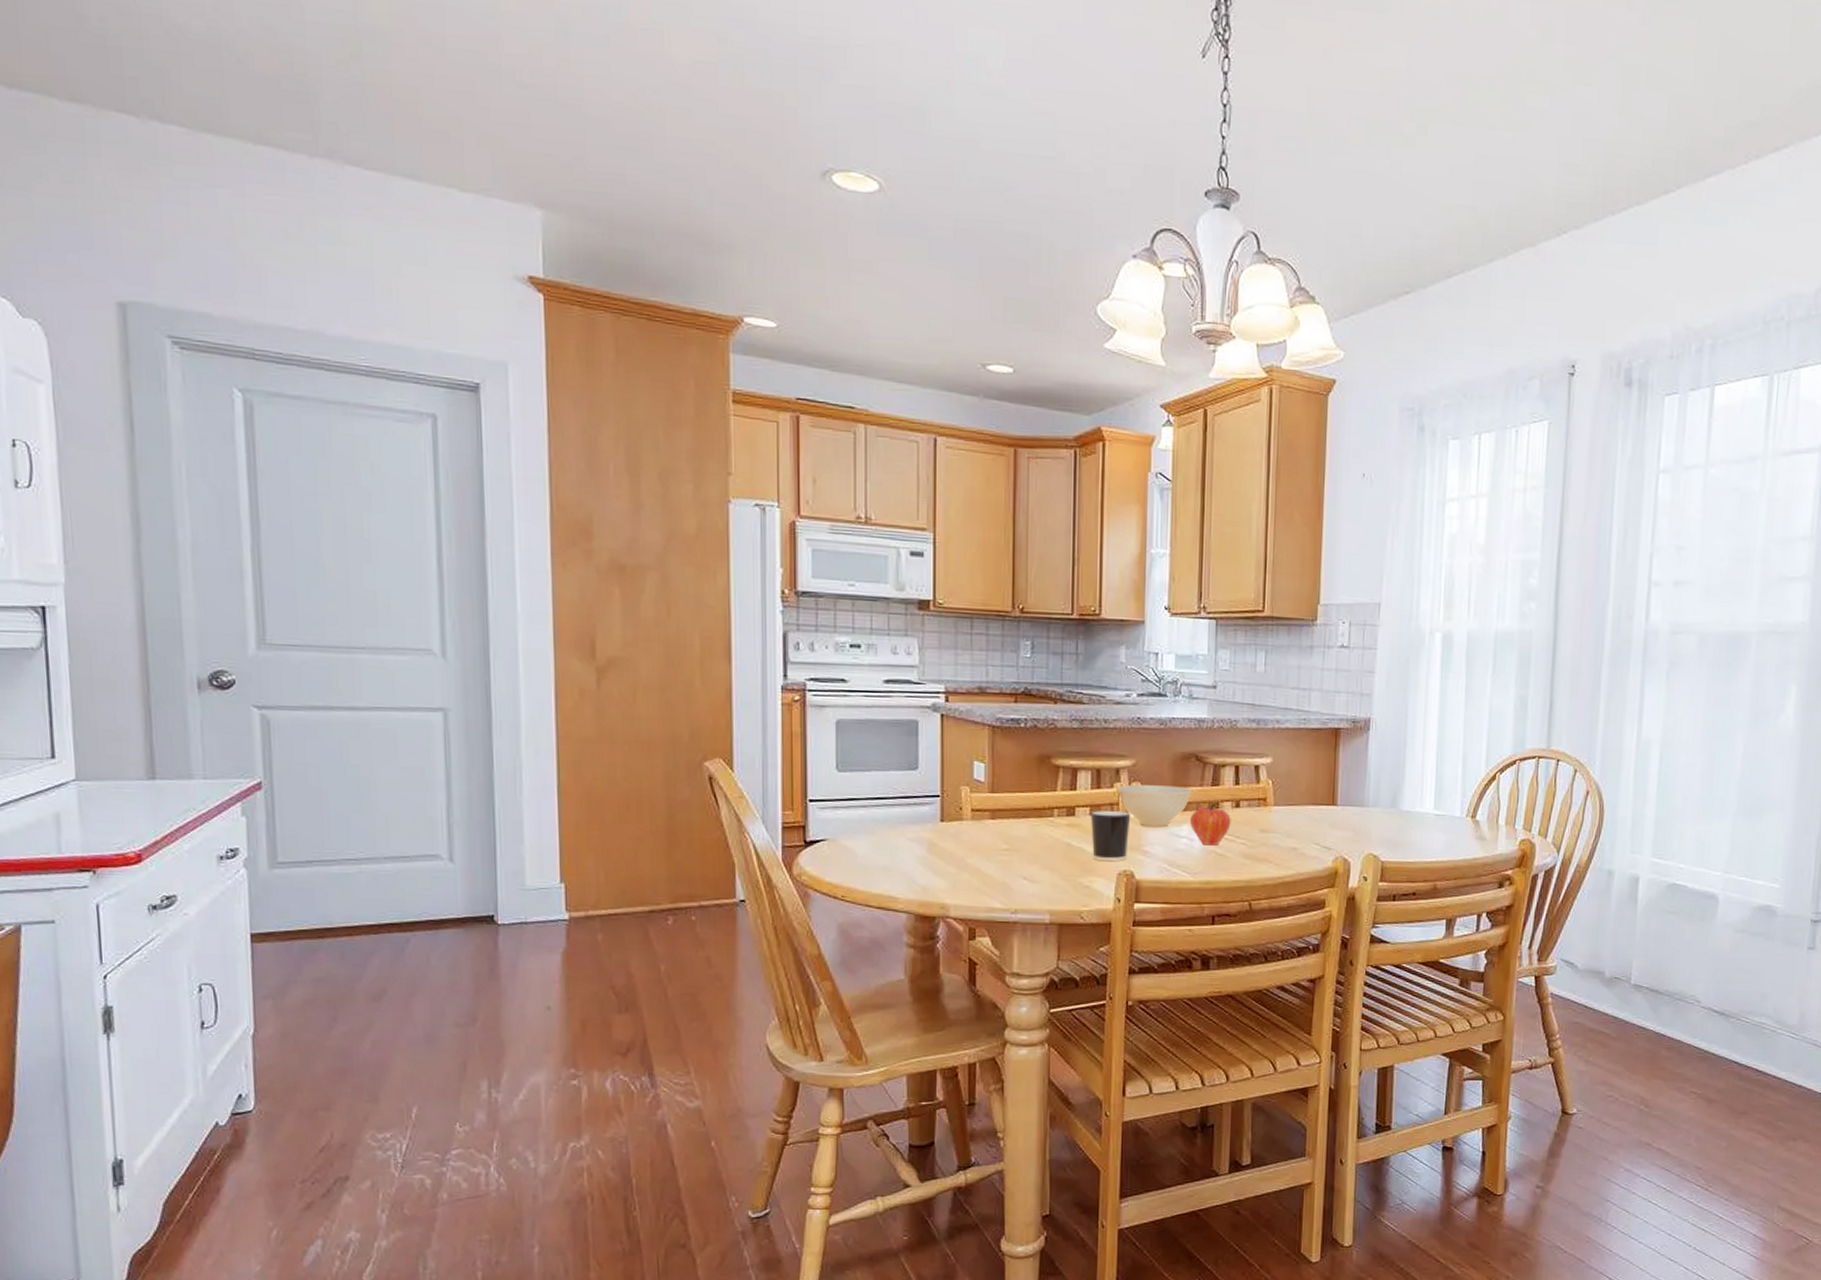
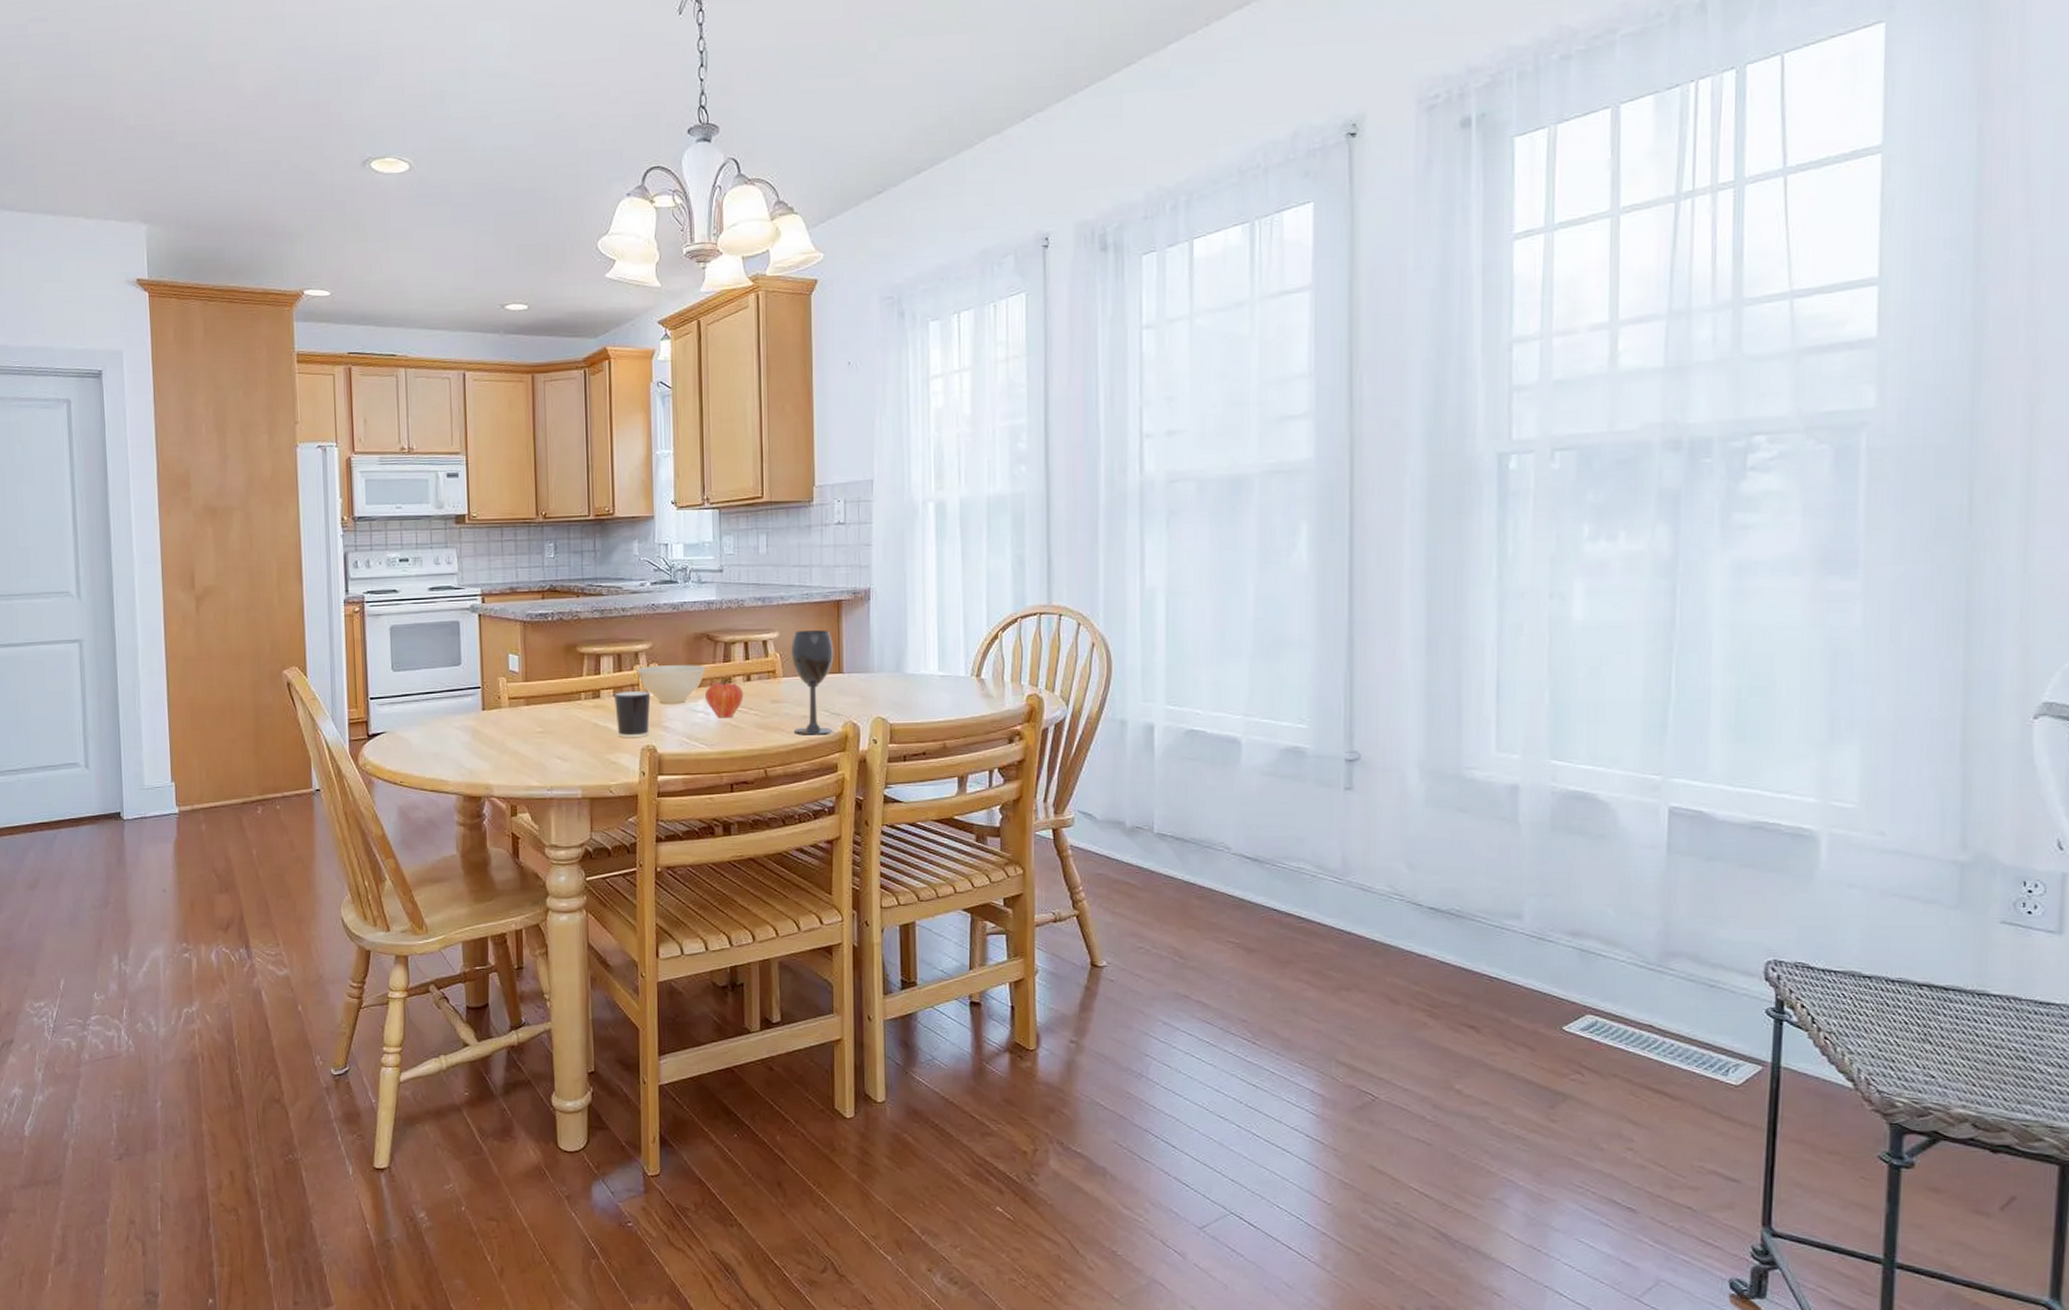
wine glass: none [1283,758,1329,869] -> present [791,630,834,735]

